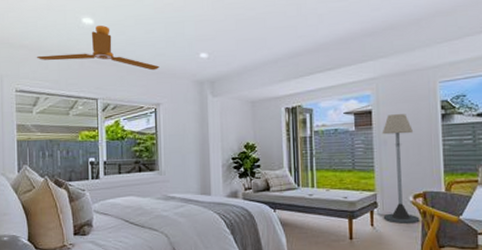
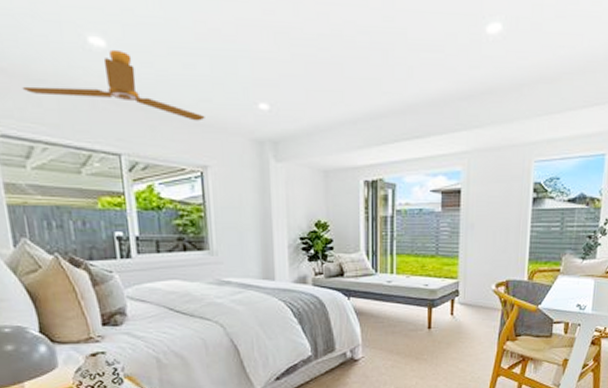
floor lamp: present [382,114,420,224] -> none [464,195,503,313]

